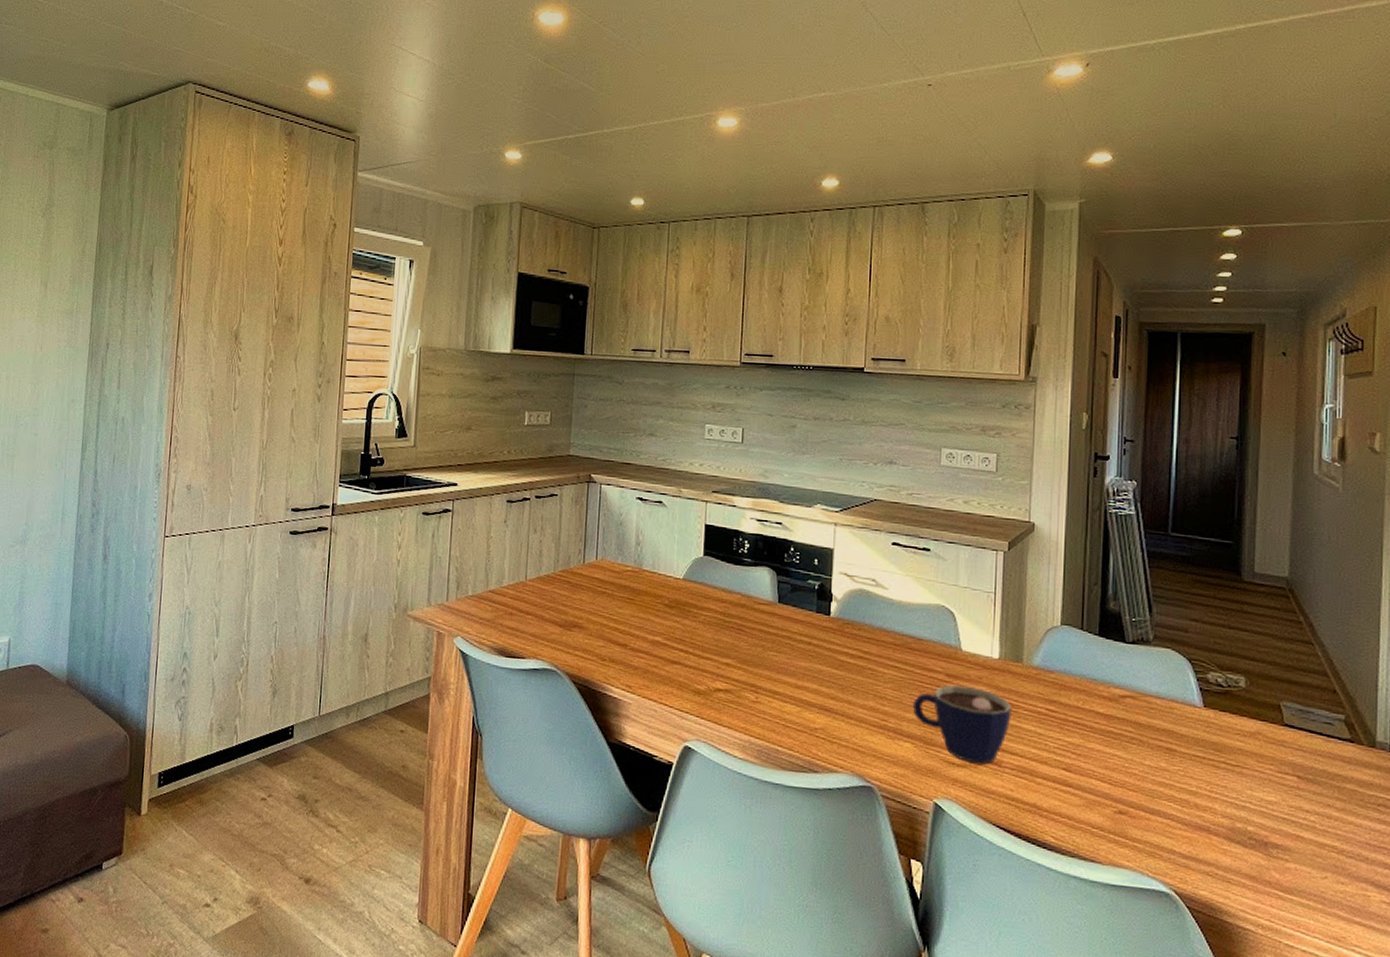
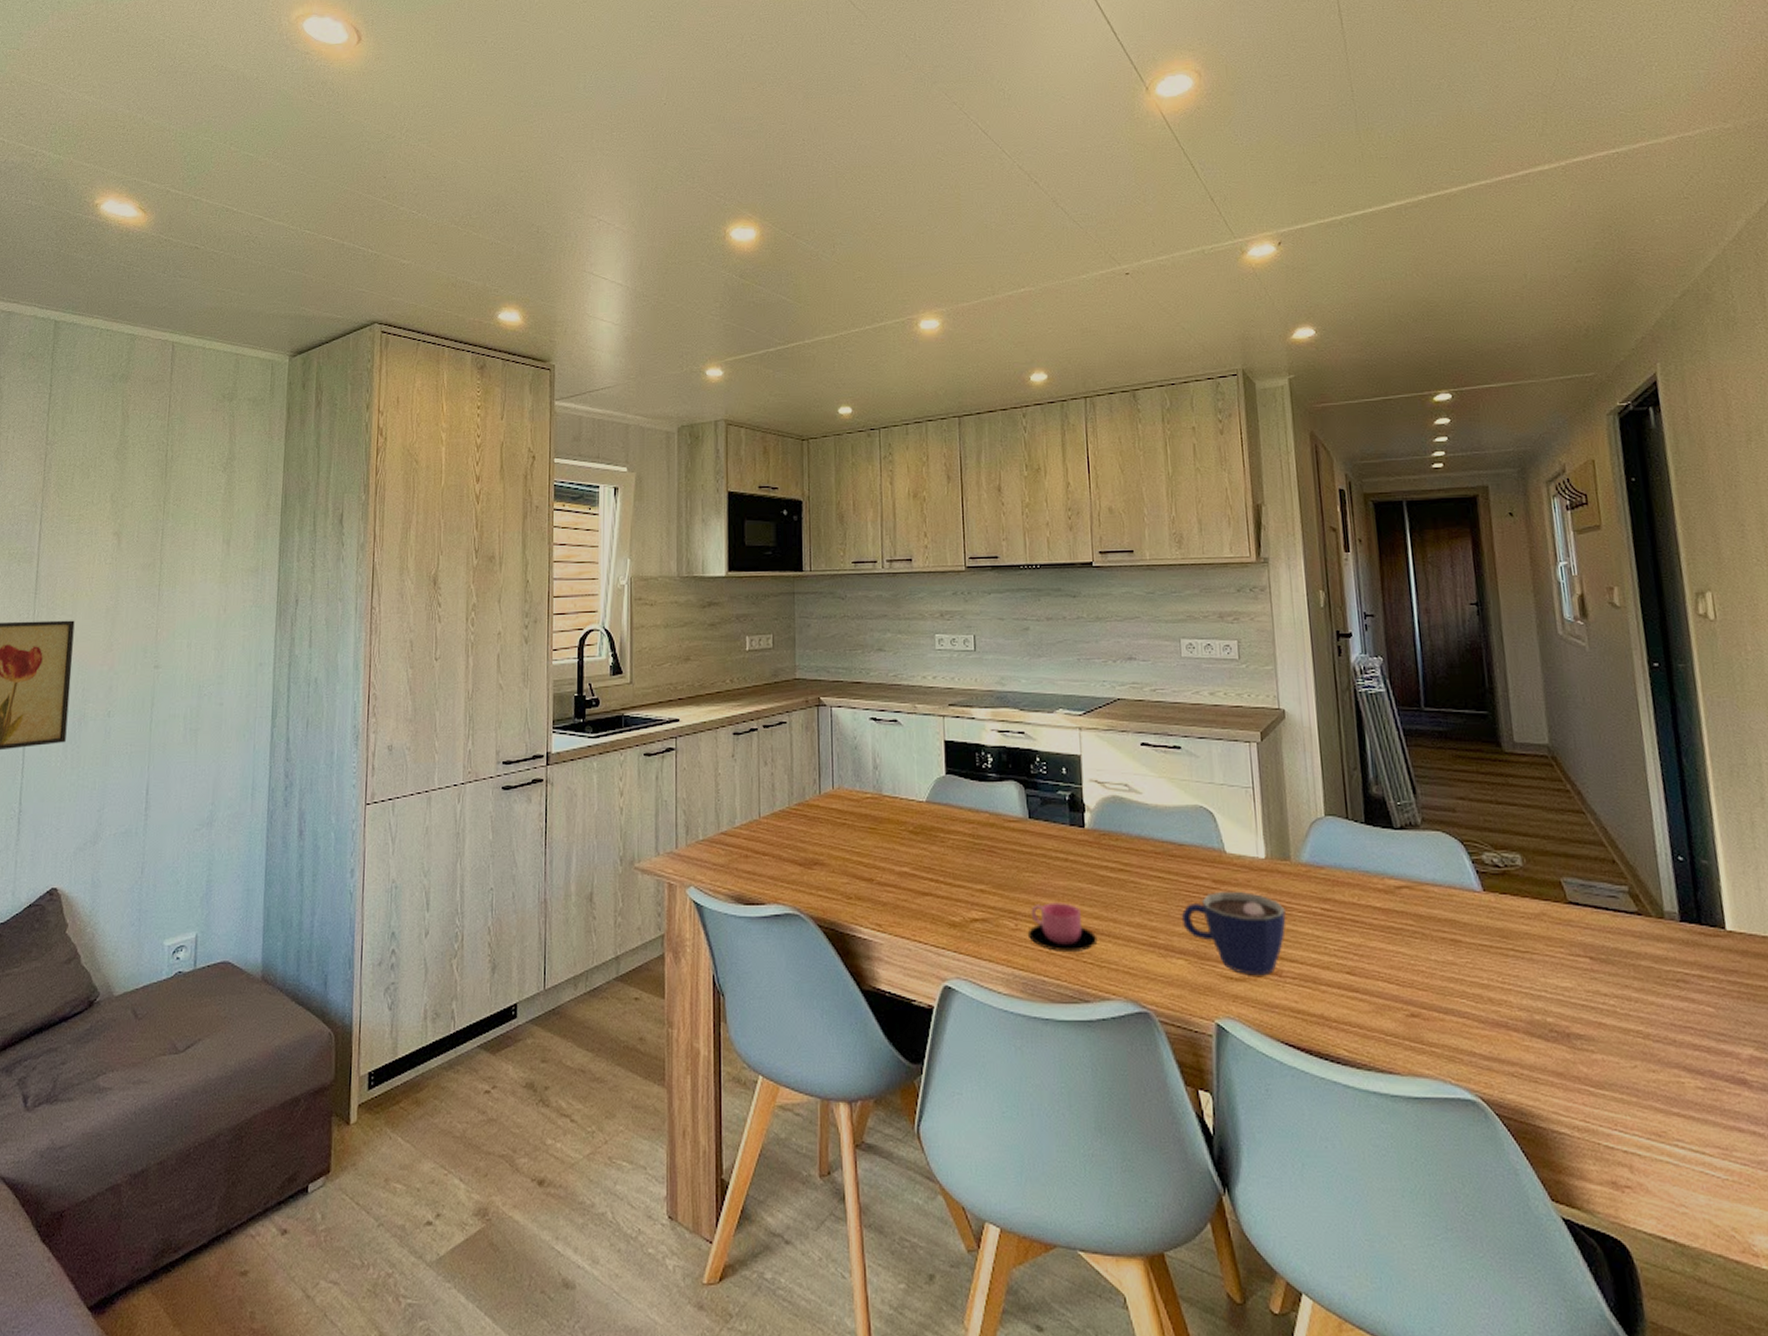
cup: none [766,680,832,728] -> present [1027,901,1098,953]

